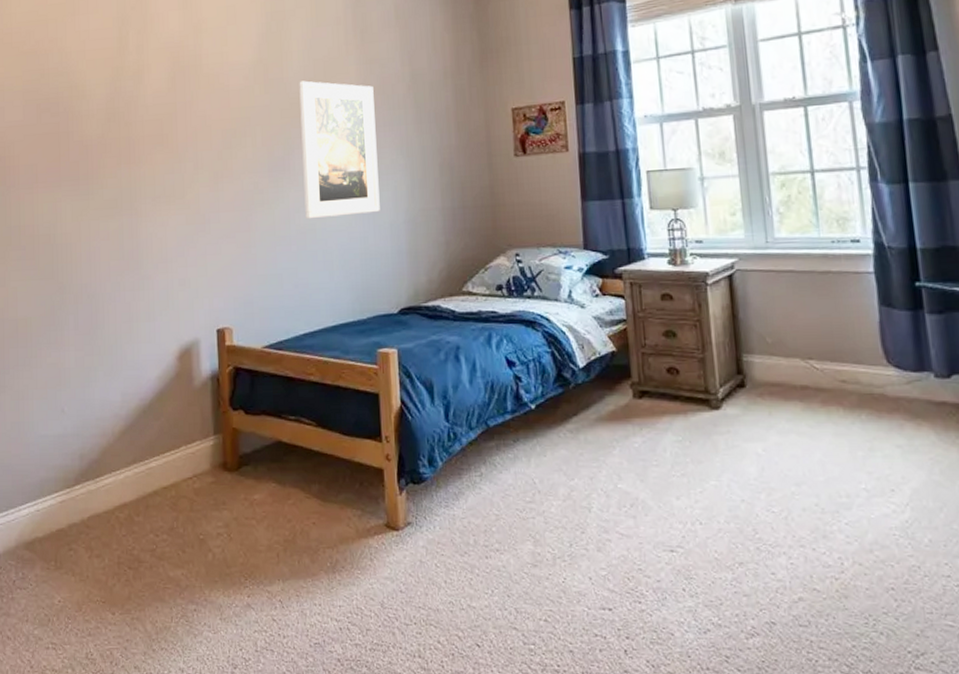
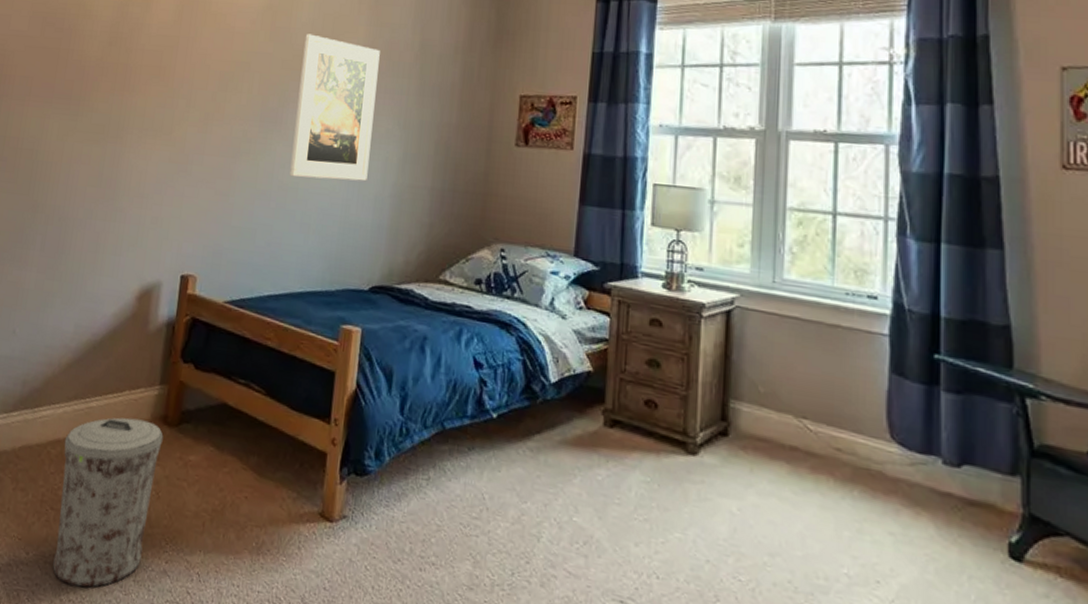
trash can: none [130,470,226,635] -> present [53,417,164,588]

